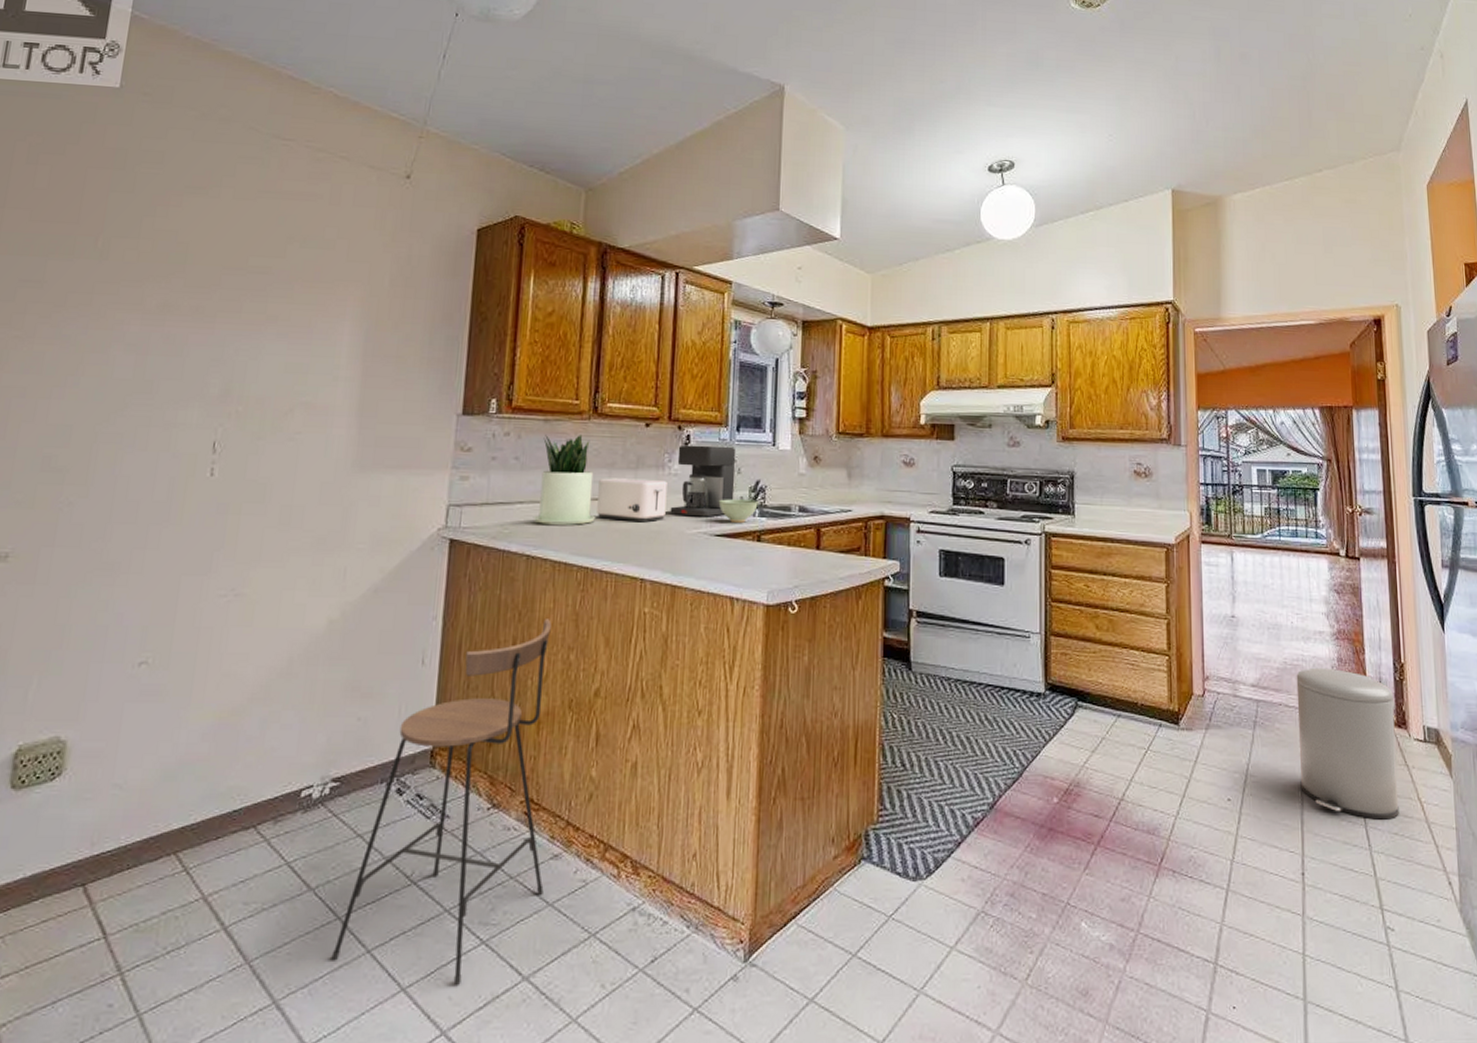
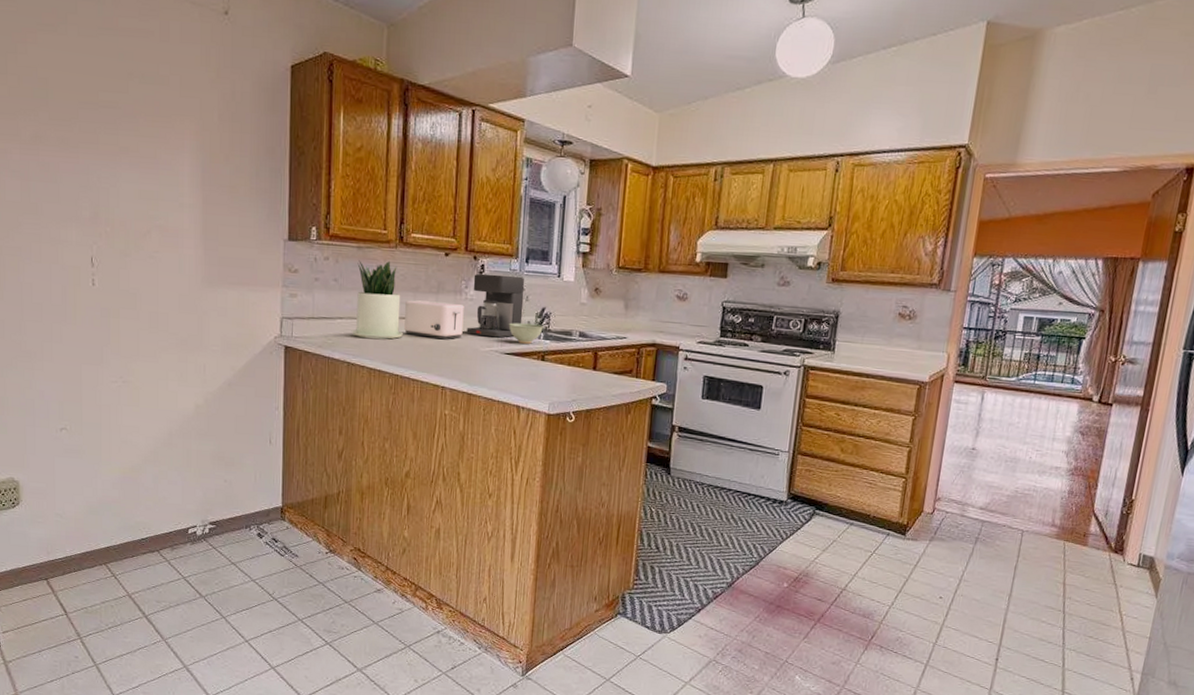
bar stool: present [331,619,552,985] -> none [221,414,370,669]
pedal bin: present [1296,667,1399,820] -> none [1009,497,1117,626]

